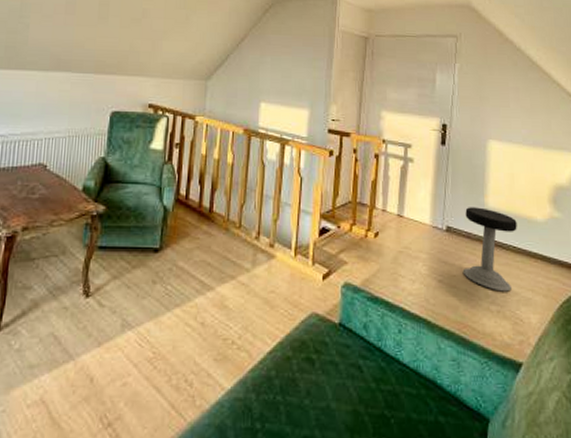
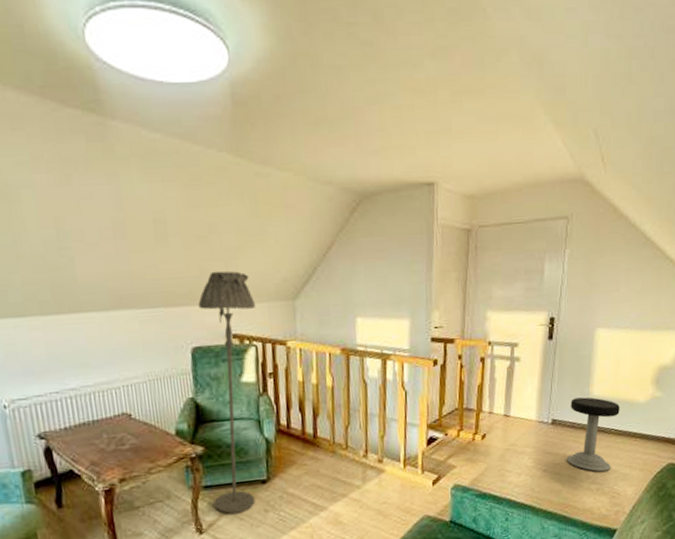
floor lamp: none [105,48,172,280] -> present [198,270,255,514]

